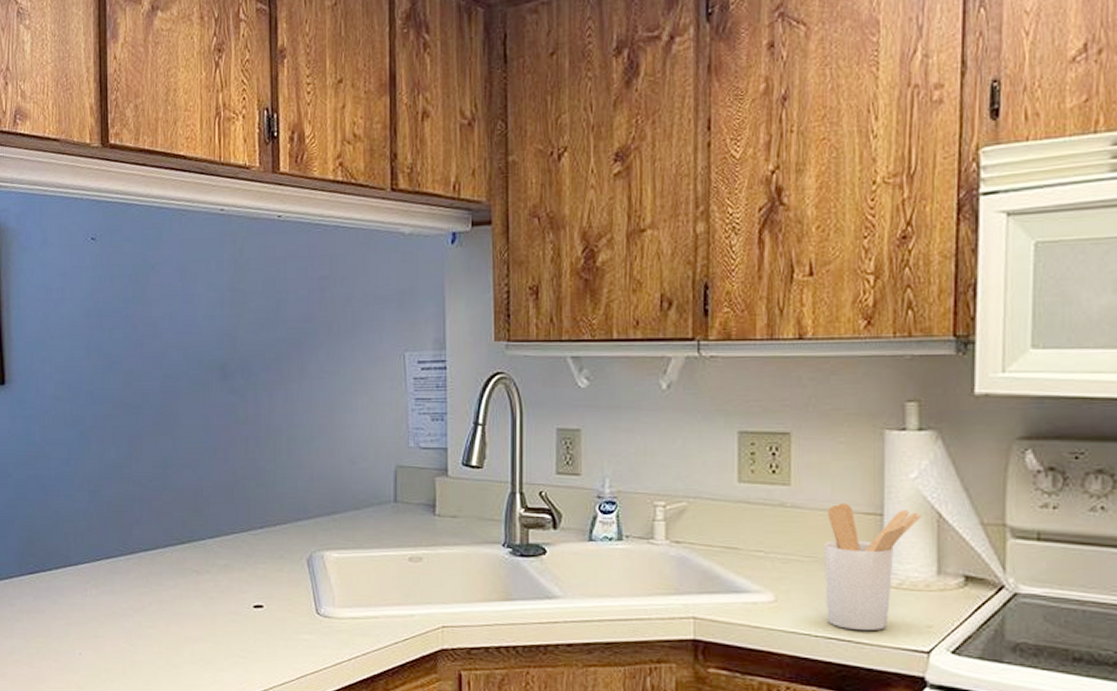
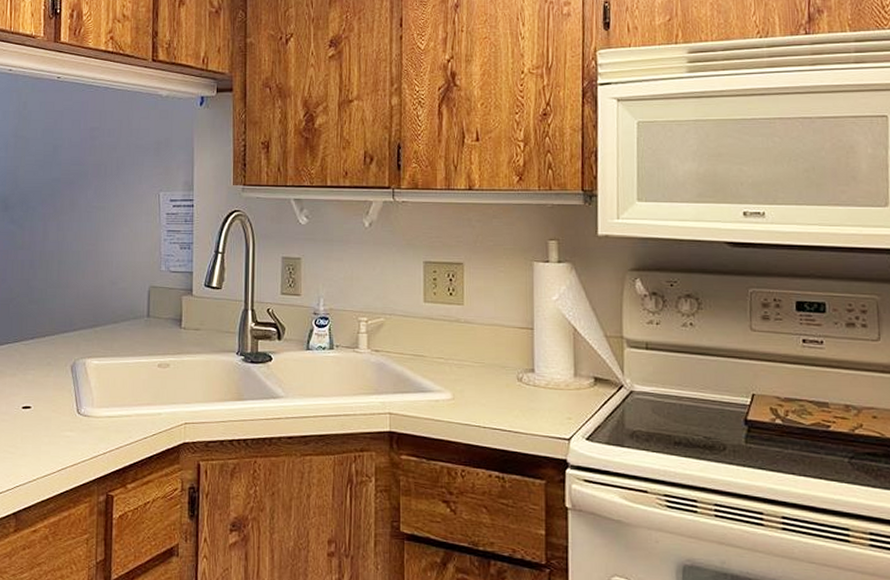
utensil holder: present [823,503,922,631] -> none [489,319,562,423]

